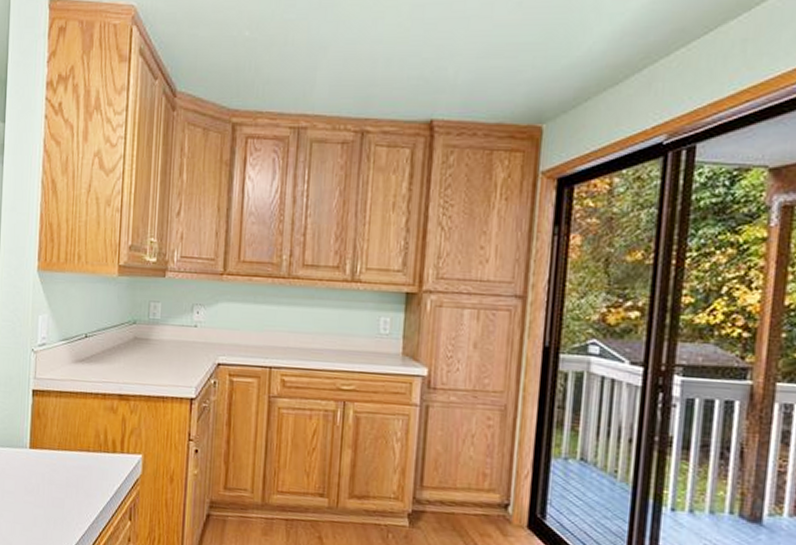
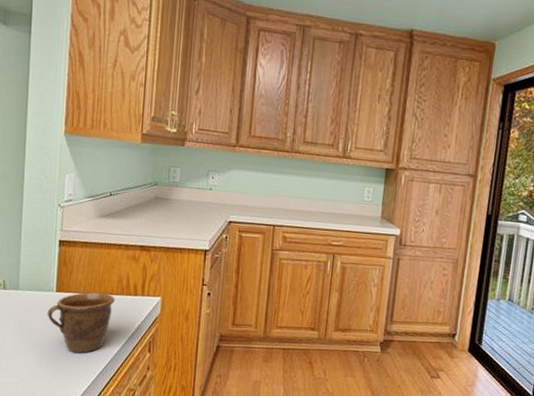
mug: none [20,449,92,520] -> present [47,292,115,353]

